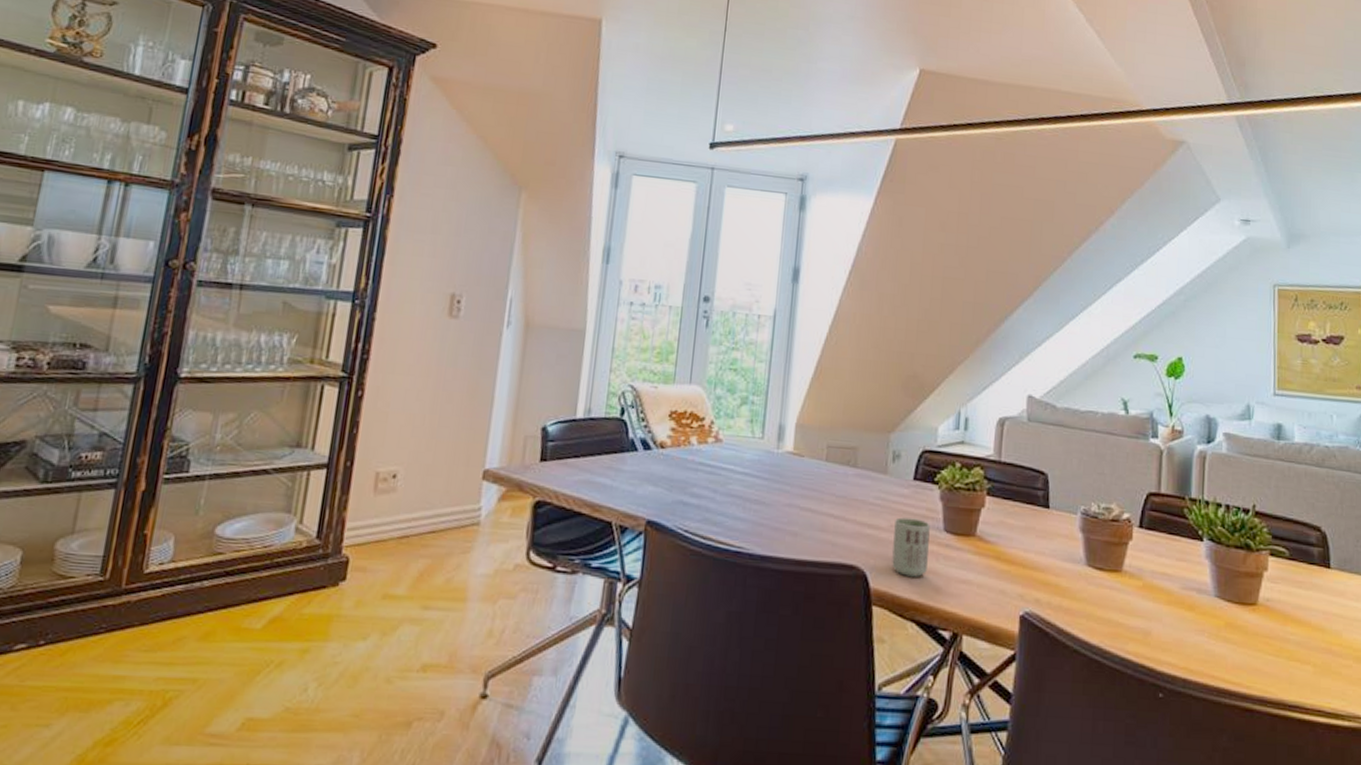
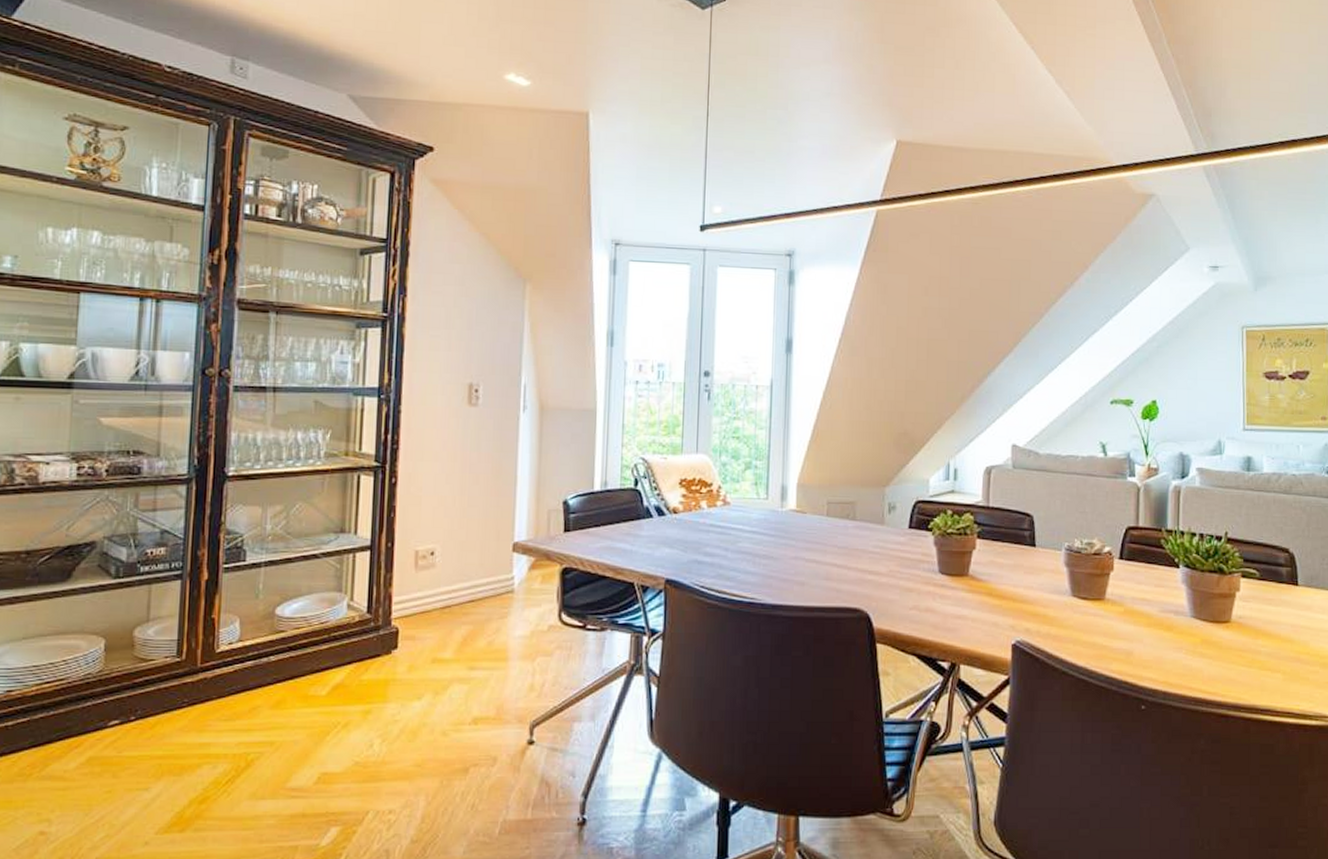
cup: present [892,517,930,577] -> none [892,563,926,615]

